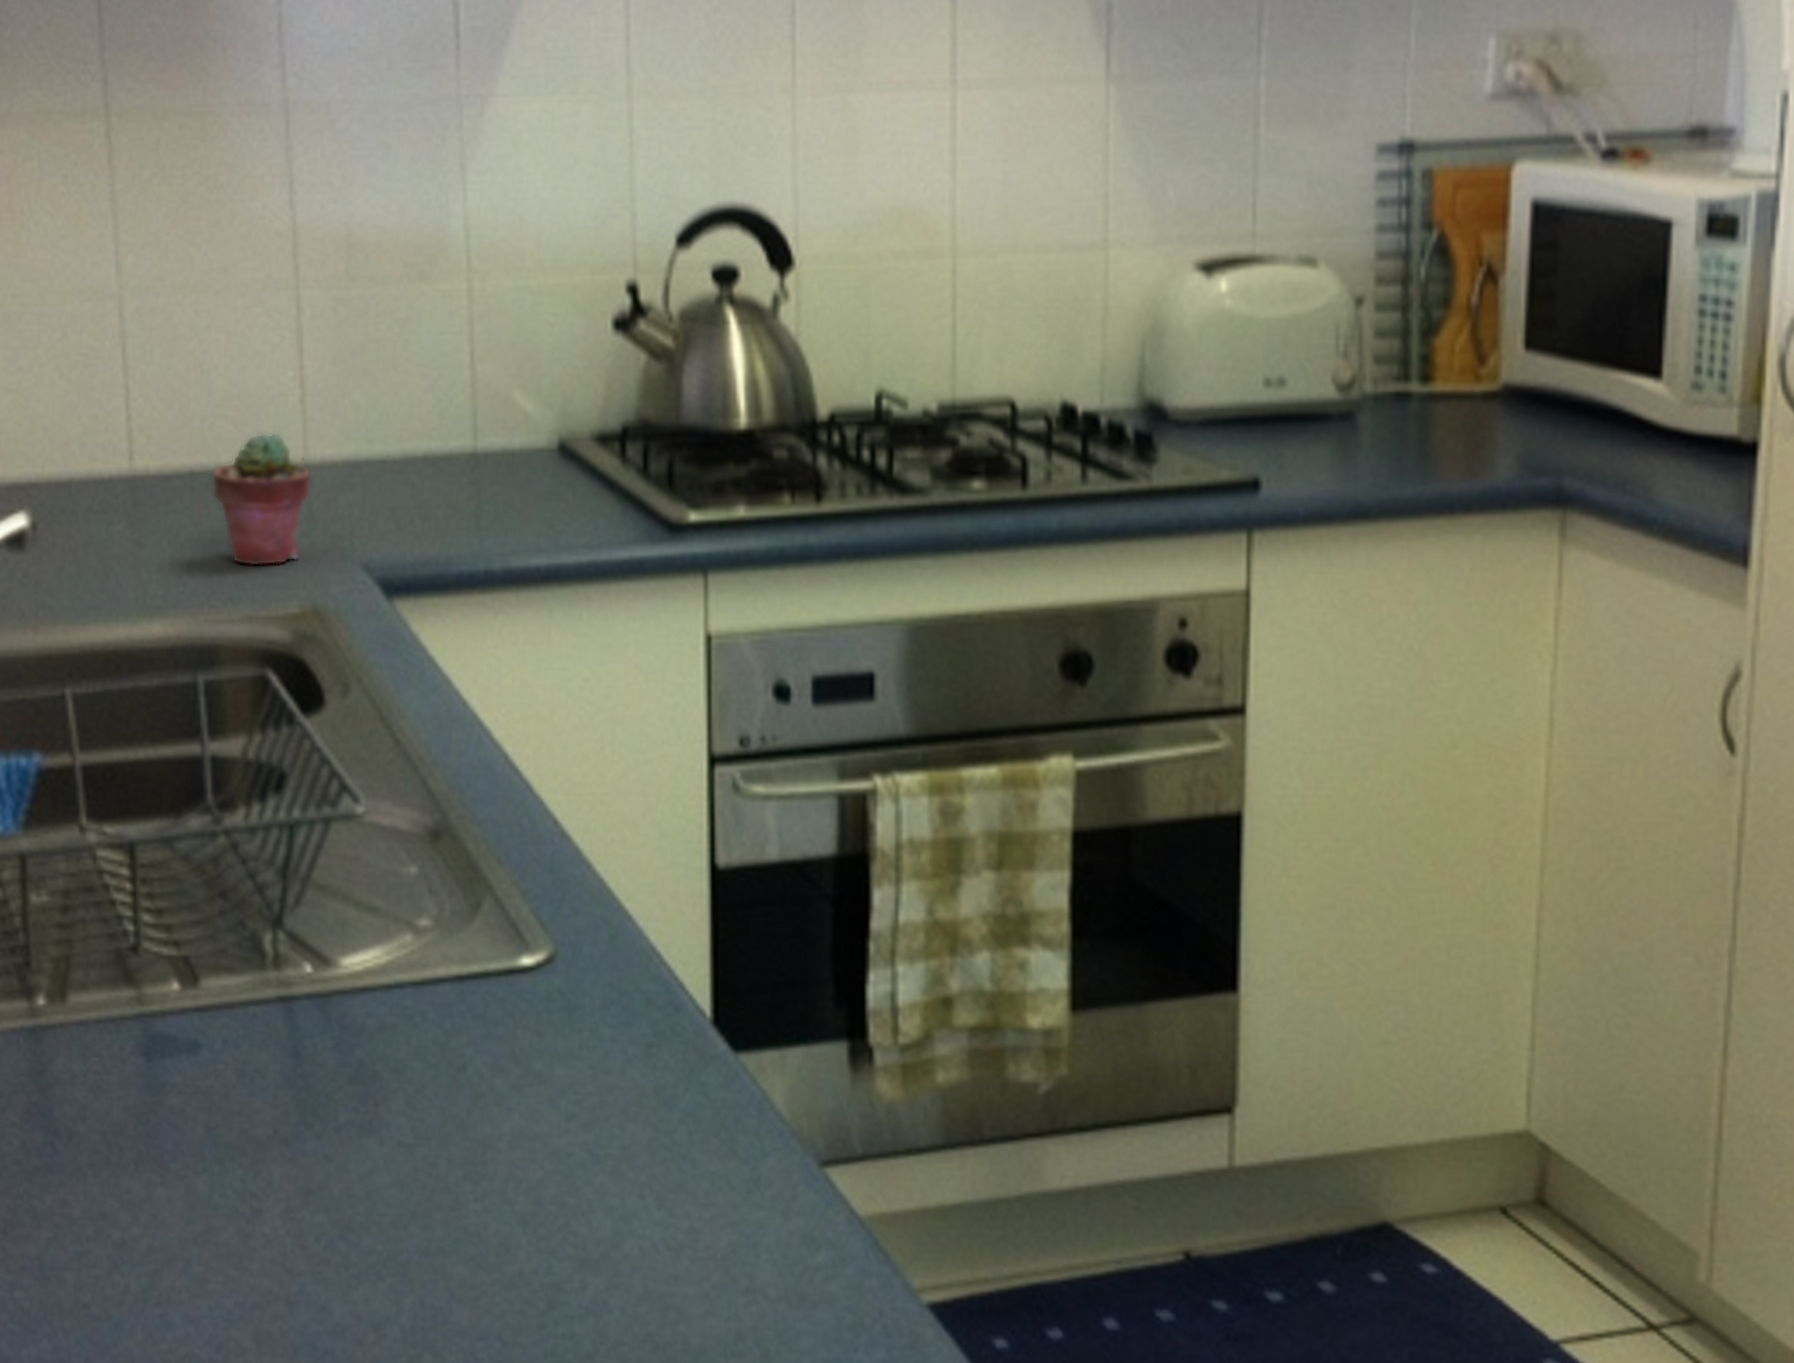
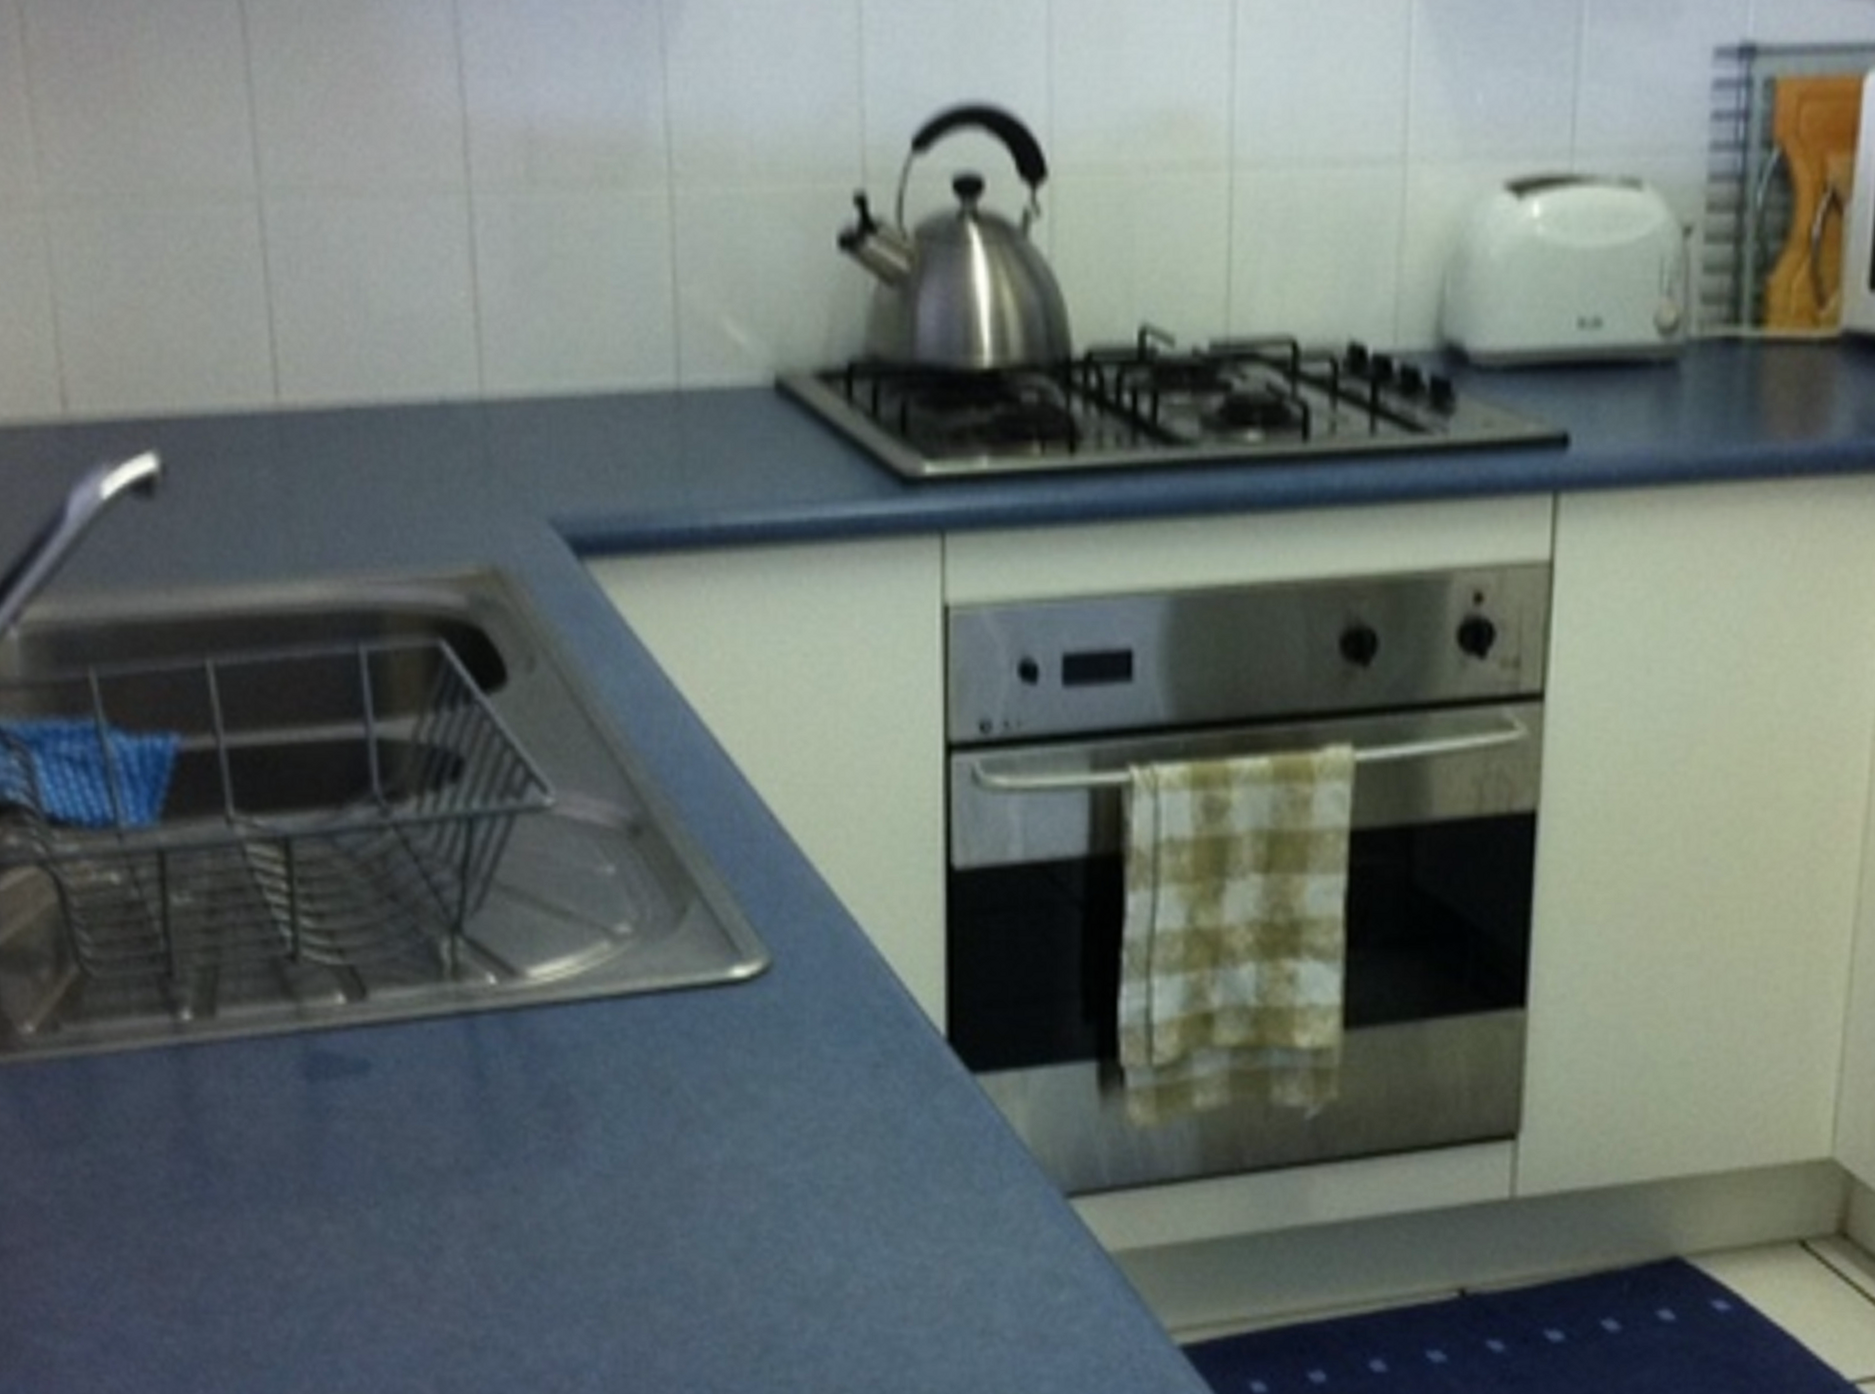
potted succulent: present [211,432,312,567] -> none [372,362,489,520]

